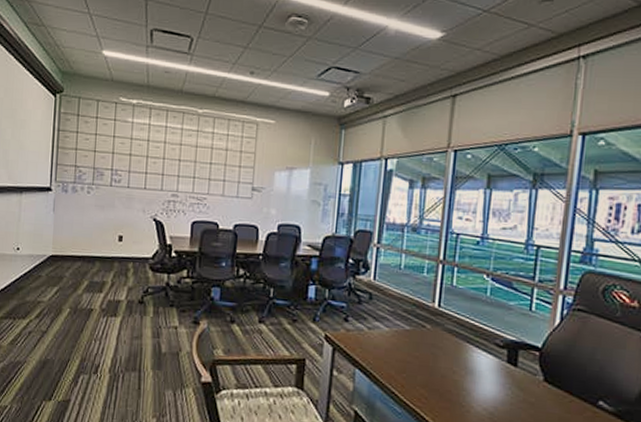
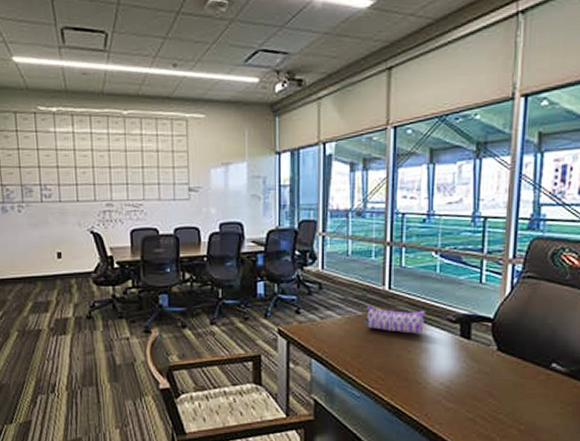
pencil case: none [411,321,474,355] -> present [364,305,426,334]

